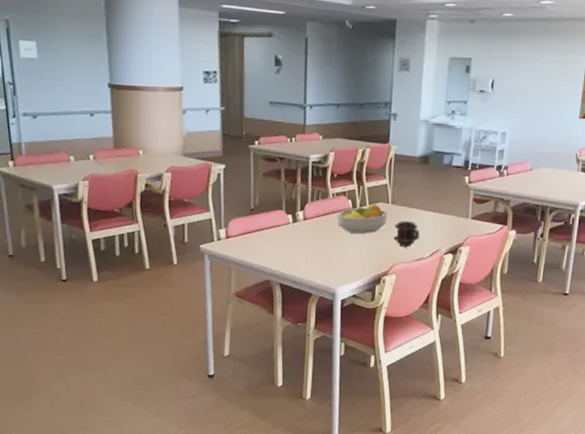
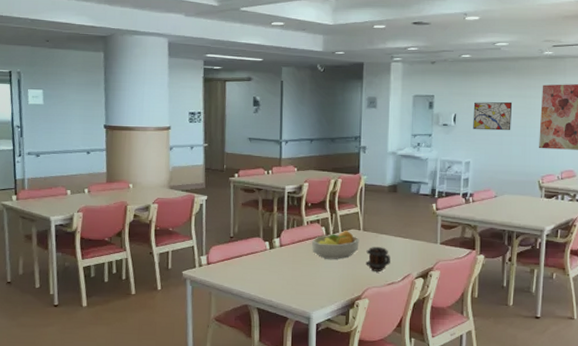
wall art: none [511,66,555,99] -> present [473,101,513,131]

